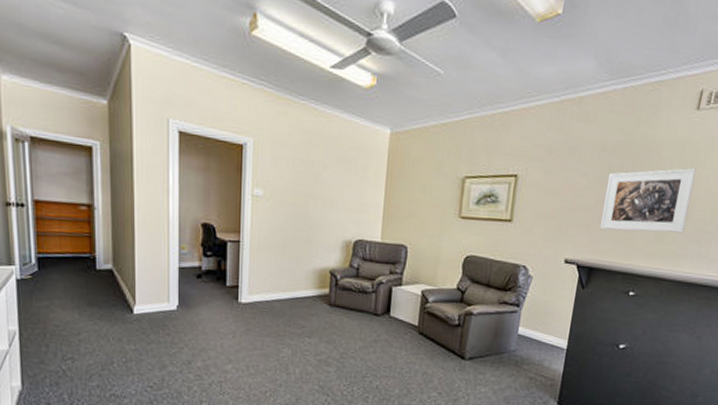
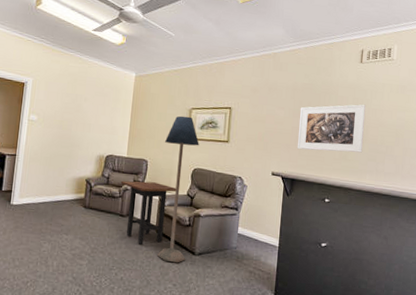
side table: none [373,272,444,349] -> present [120,180,177,245]
floor lamp: none [418,187,474,369] -> present [156,115,199,263]

